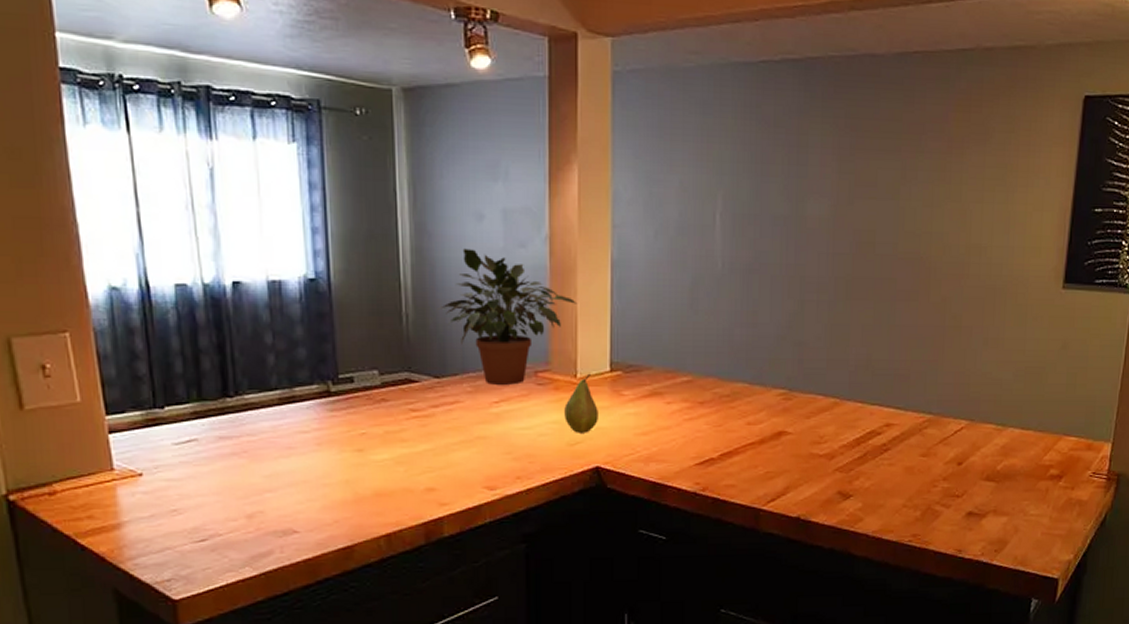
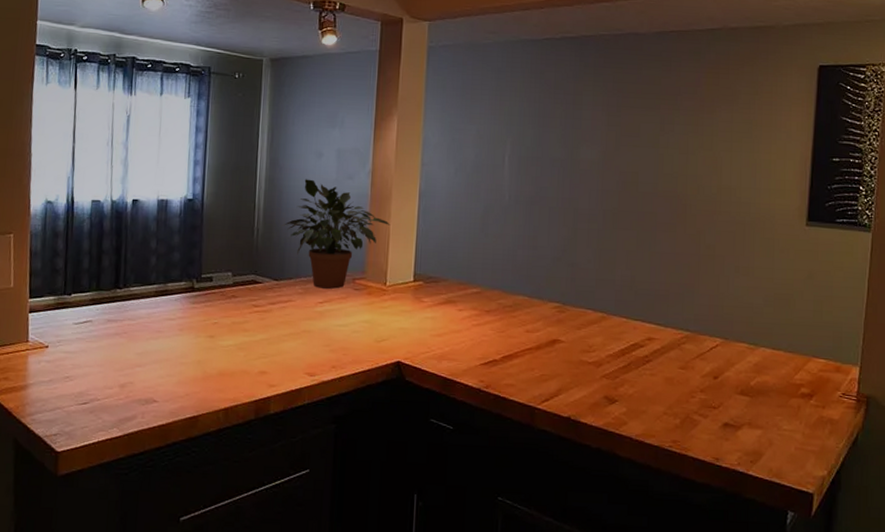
fruit: present [564,373,598,433] -> none [374,282,402,332]

